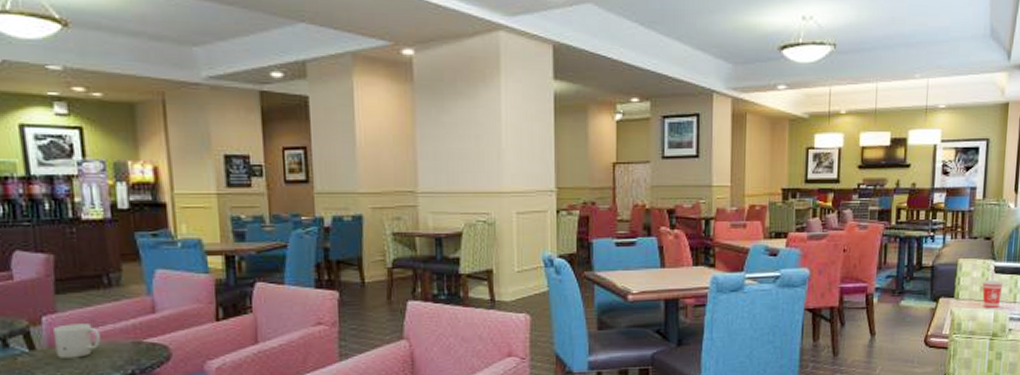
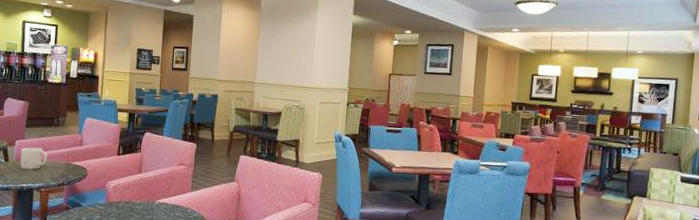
beverage cup: present [982,267,1004,309] -> none [670,176,688,211]

